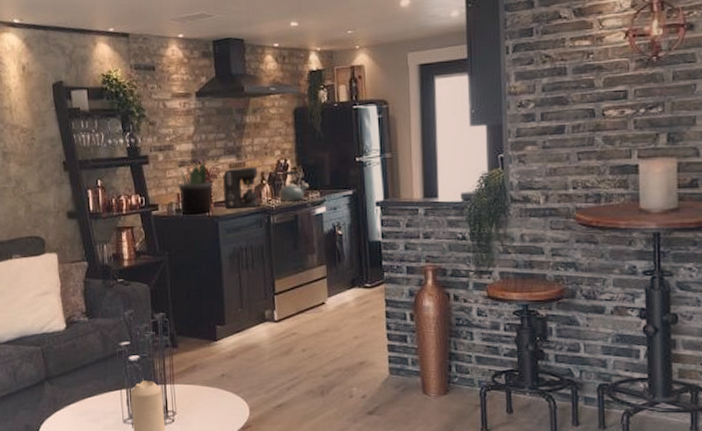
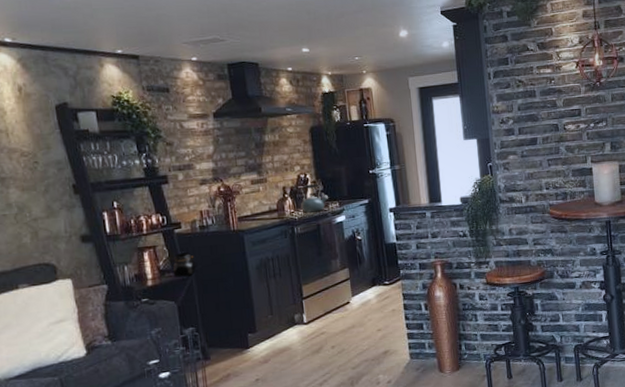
jar: none [146,235,170,260] -> present [170,252,196,277]
planter: present [176,159,213,215] -> none [197,177,237,231]
coffee maker: present [223,167,261,209] -> none [246,182,284,223]

